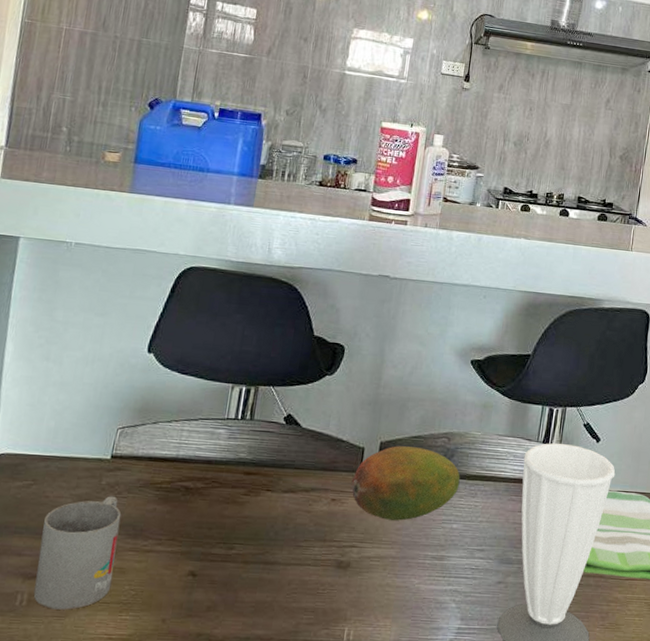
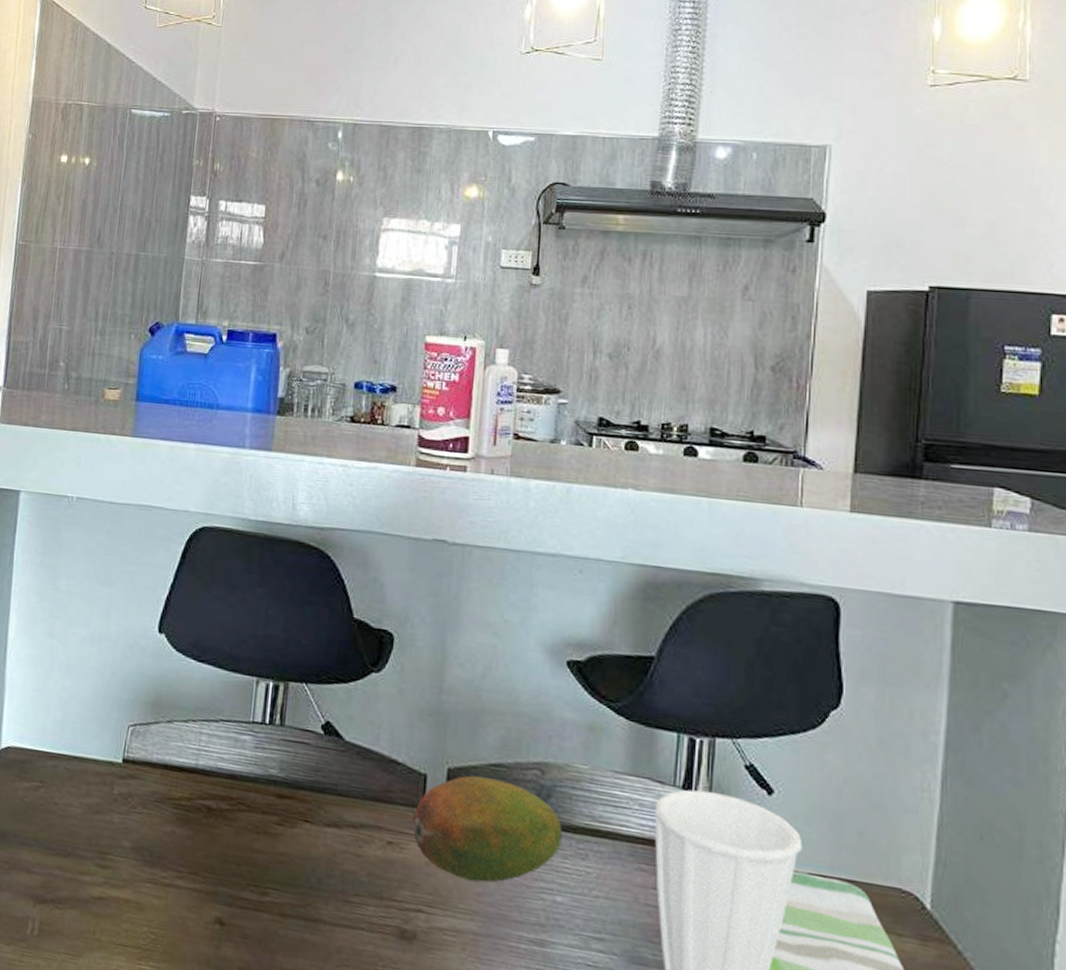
mug: present [33,496,121,610] -> none [45,809,136,948]

